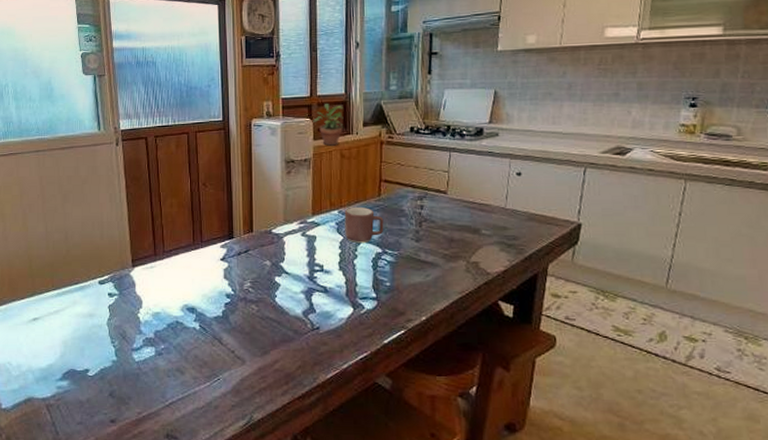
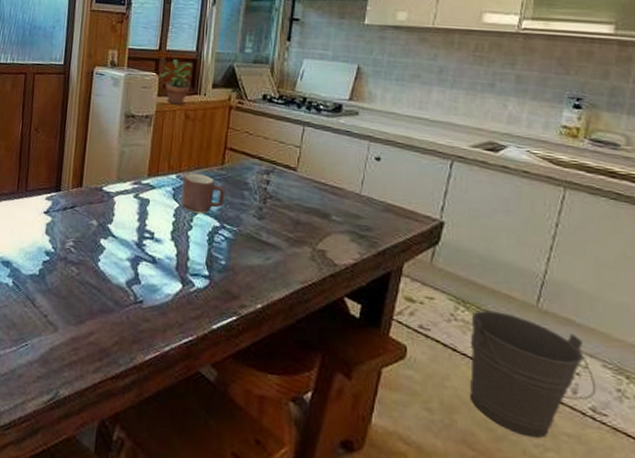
bucket: none [610,296,720,400] -> present [470,309,597,438]

